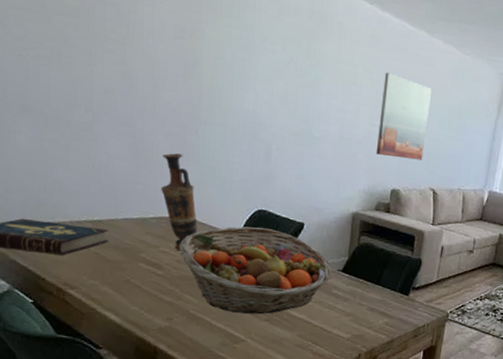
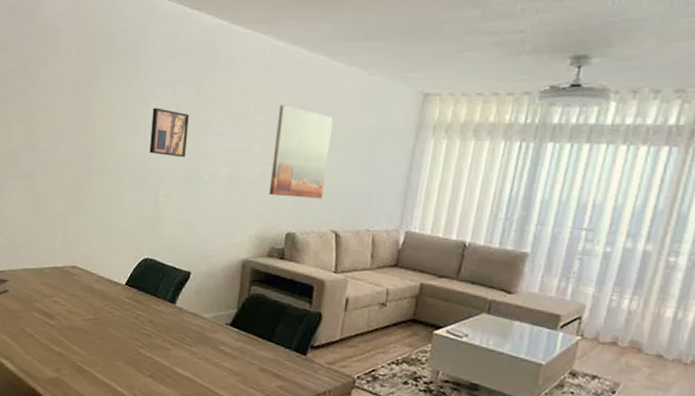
vase: present [161,153,197,251] -> none [56,204,87,301]
fruit basket: present [180,226,332,314] -> none [70,276,219,370]
wall art: none [260,62,301,115] -> present [149,107,190,158]

